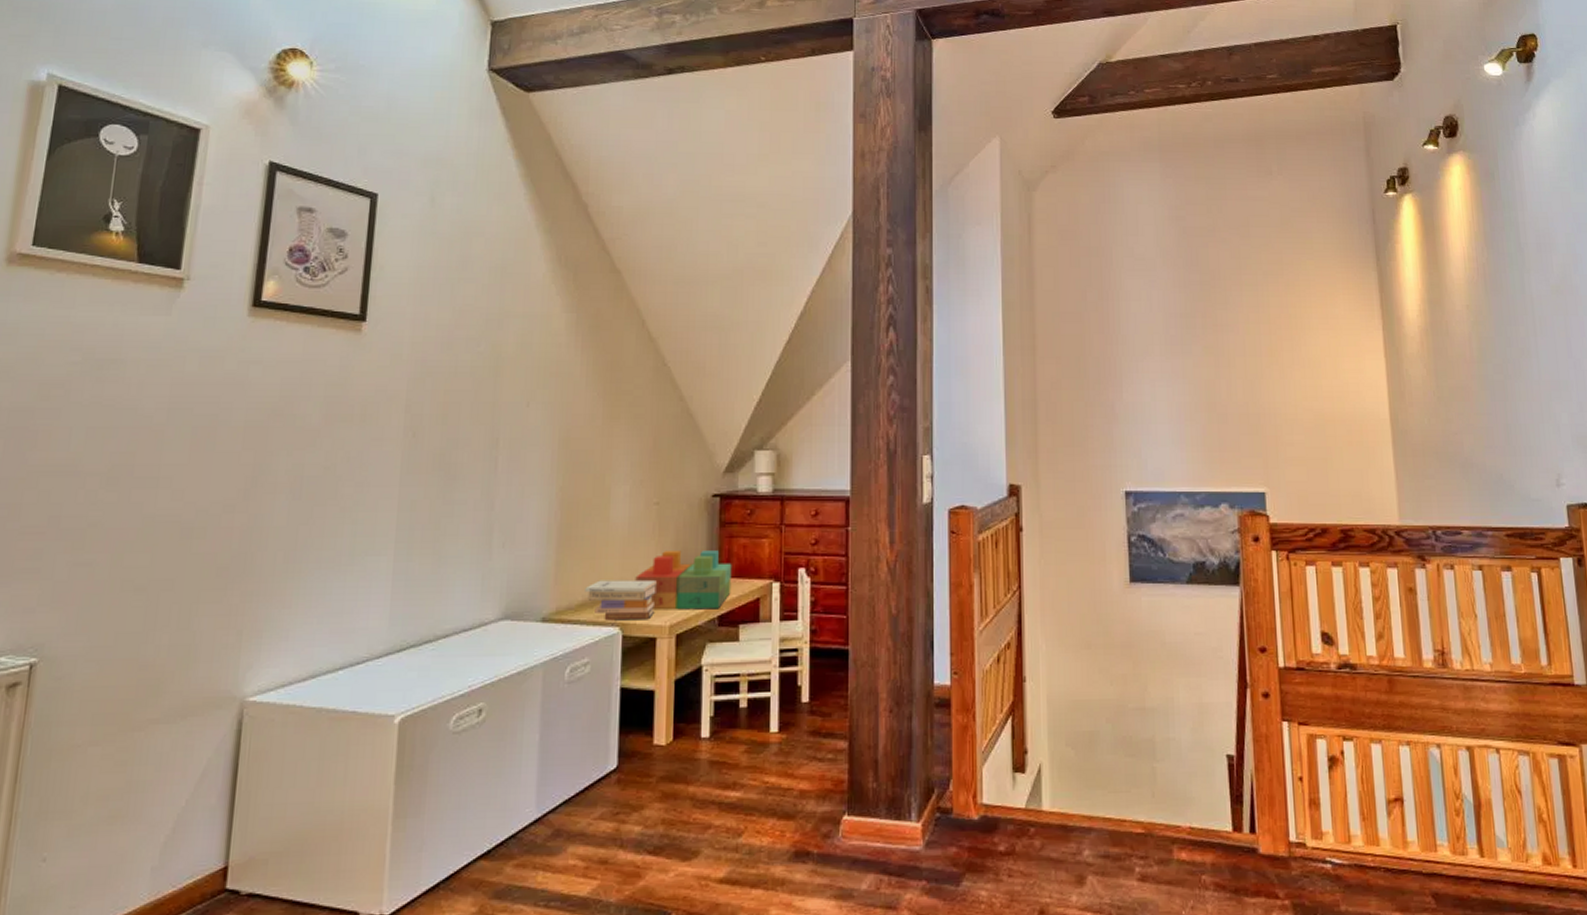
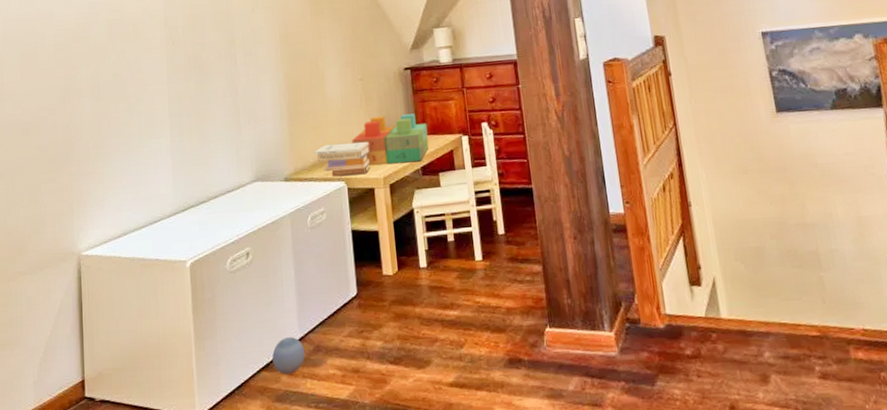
ball: none [496,818,541,864] -> present [272,337,306,374]

